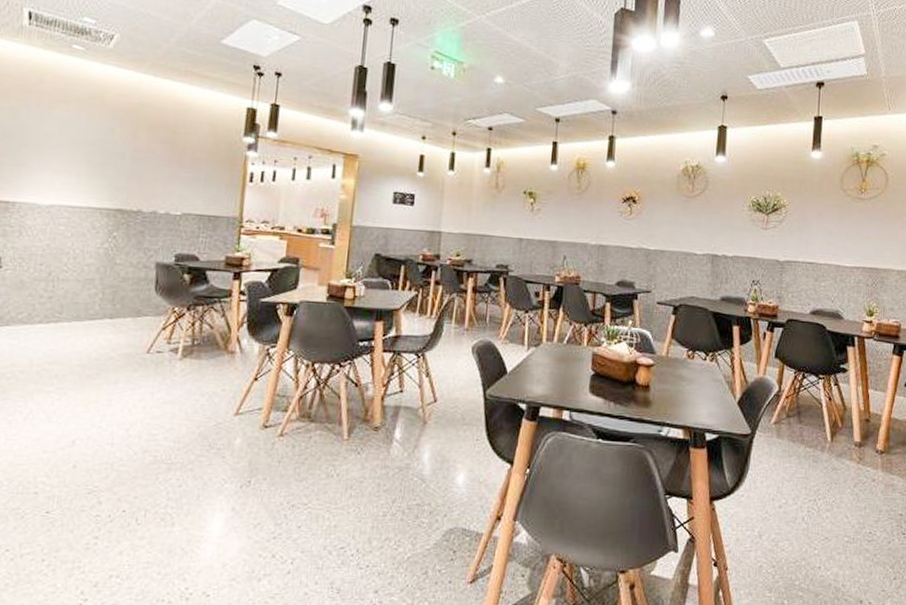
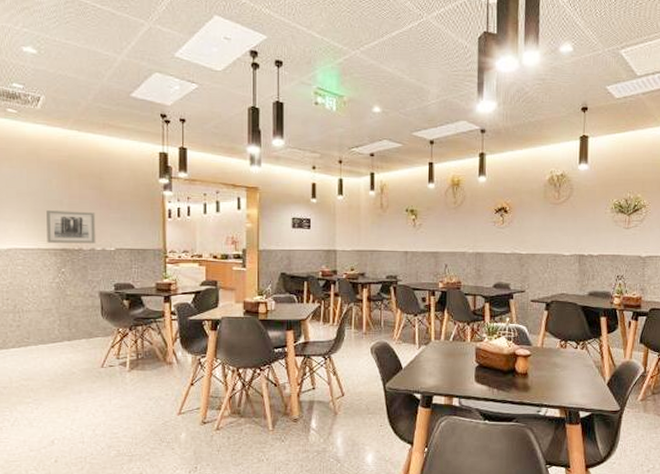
wall art: none [99,163,163,206] -> present [46,210,96,244]

